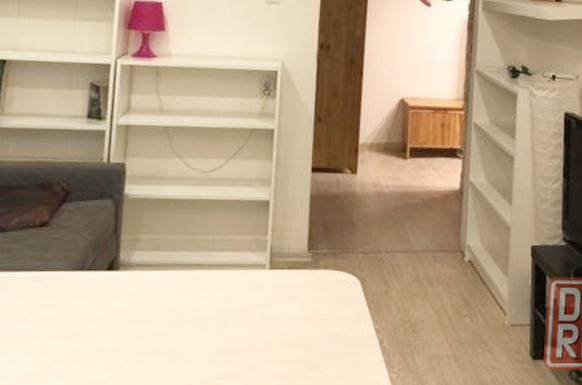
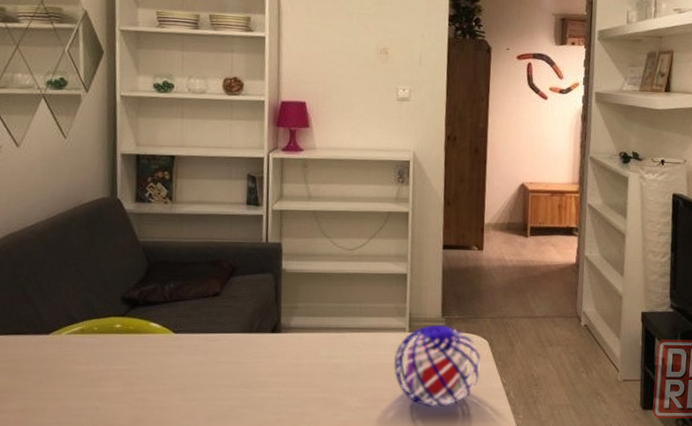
decorative orb: none [250,260,351,359] -> present [393,325,480,406]

